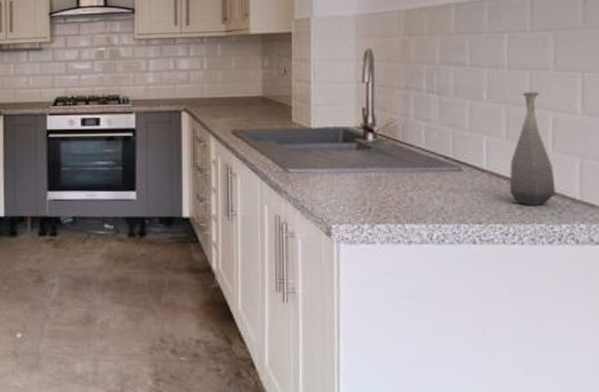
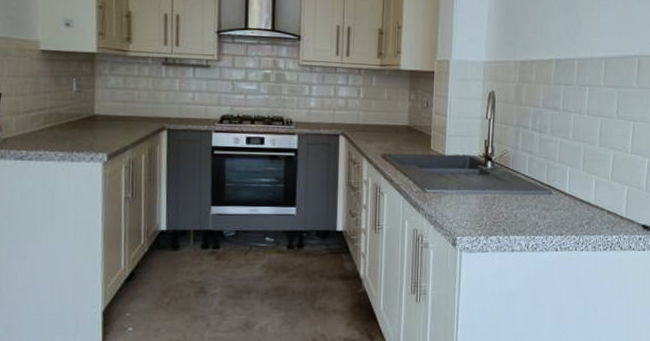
bottle: present [509,92,556,205] -> none [582,134,611,221]

